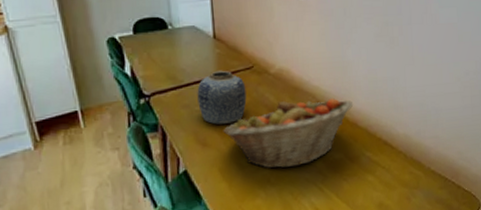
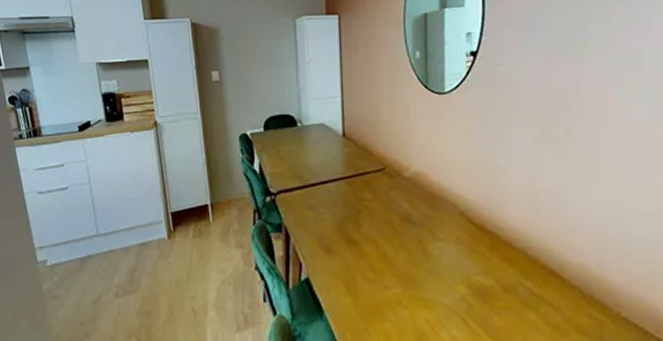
vase: present [197,70,247,125] -> none [323,171,377,230]
fruit basket: present [223,98,353,169] -> none [349,210,506,289]

